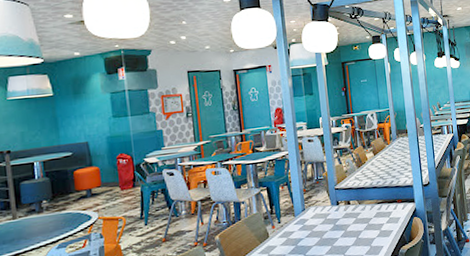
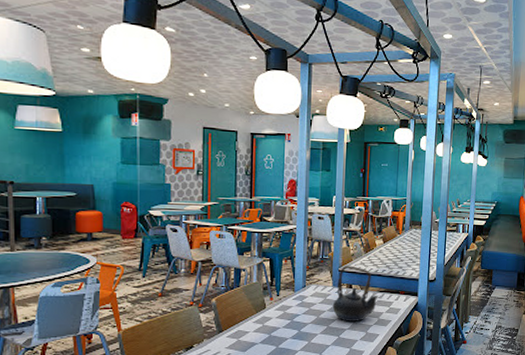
teapot: none [333,182,377,239] -> present [332,266,379,321]

